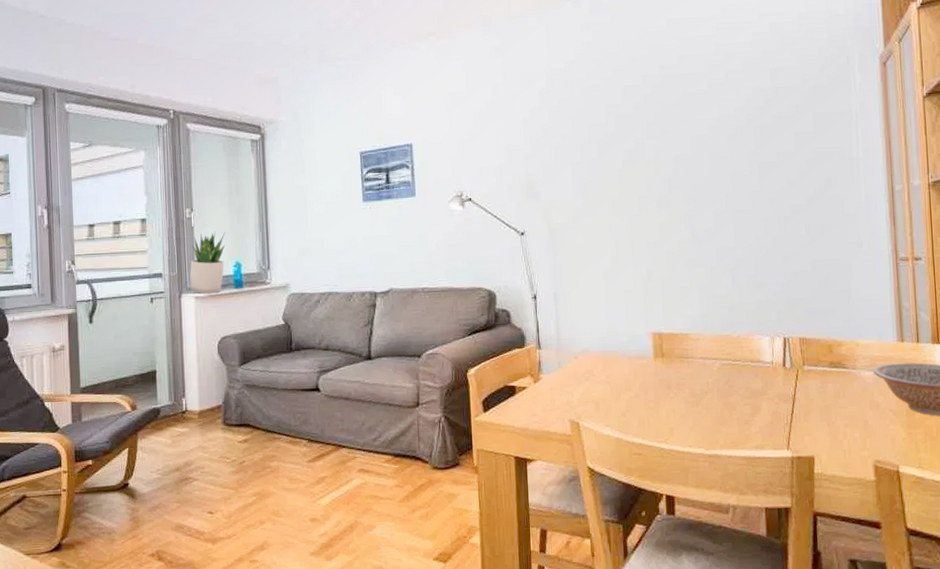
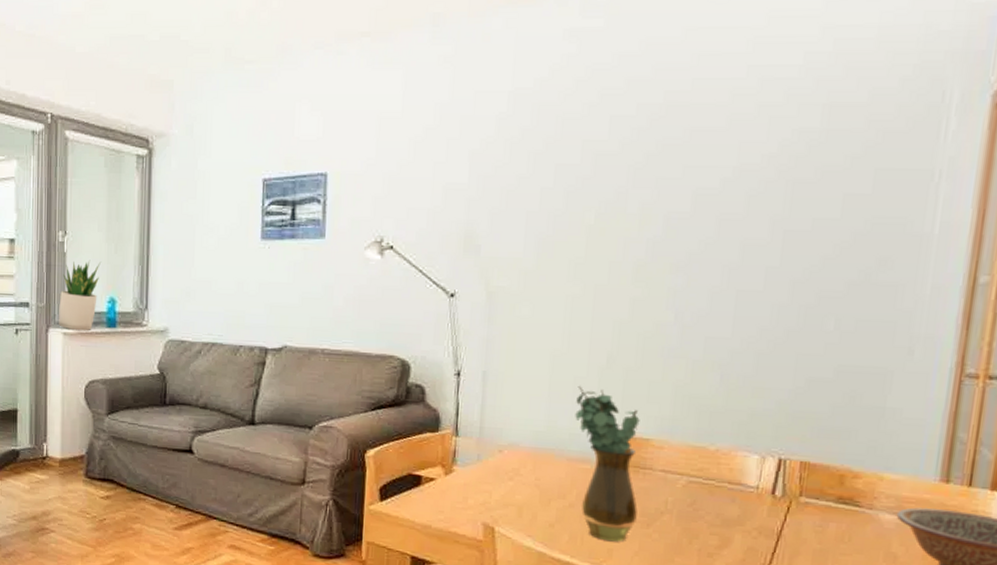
vase: none [628,296,688,422] -> present [575,385,640,542]

